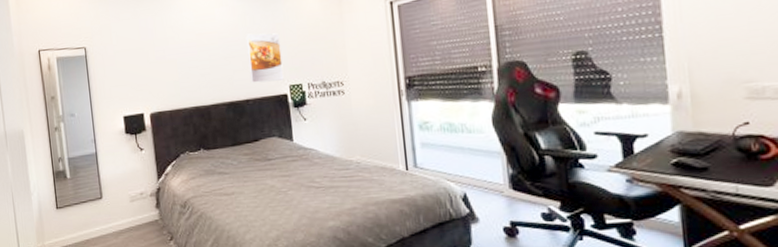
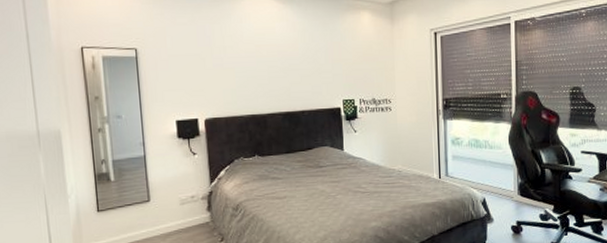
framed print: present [245,33,284,83] -> none [304,49,338,96]

